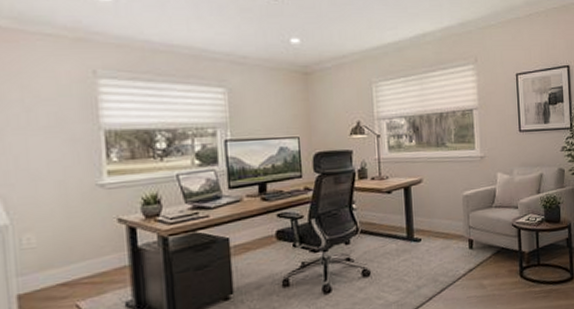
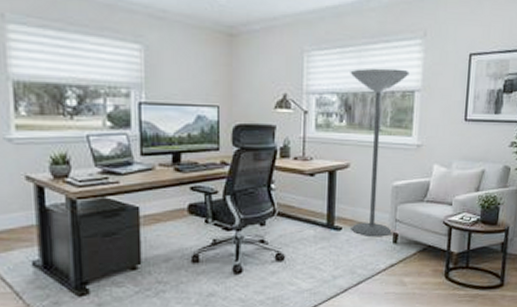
floor lamp: none [414,91,468,245] -> present [350,68,410,237]

